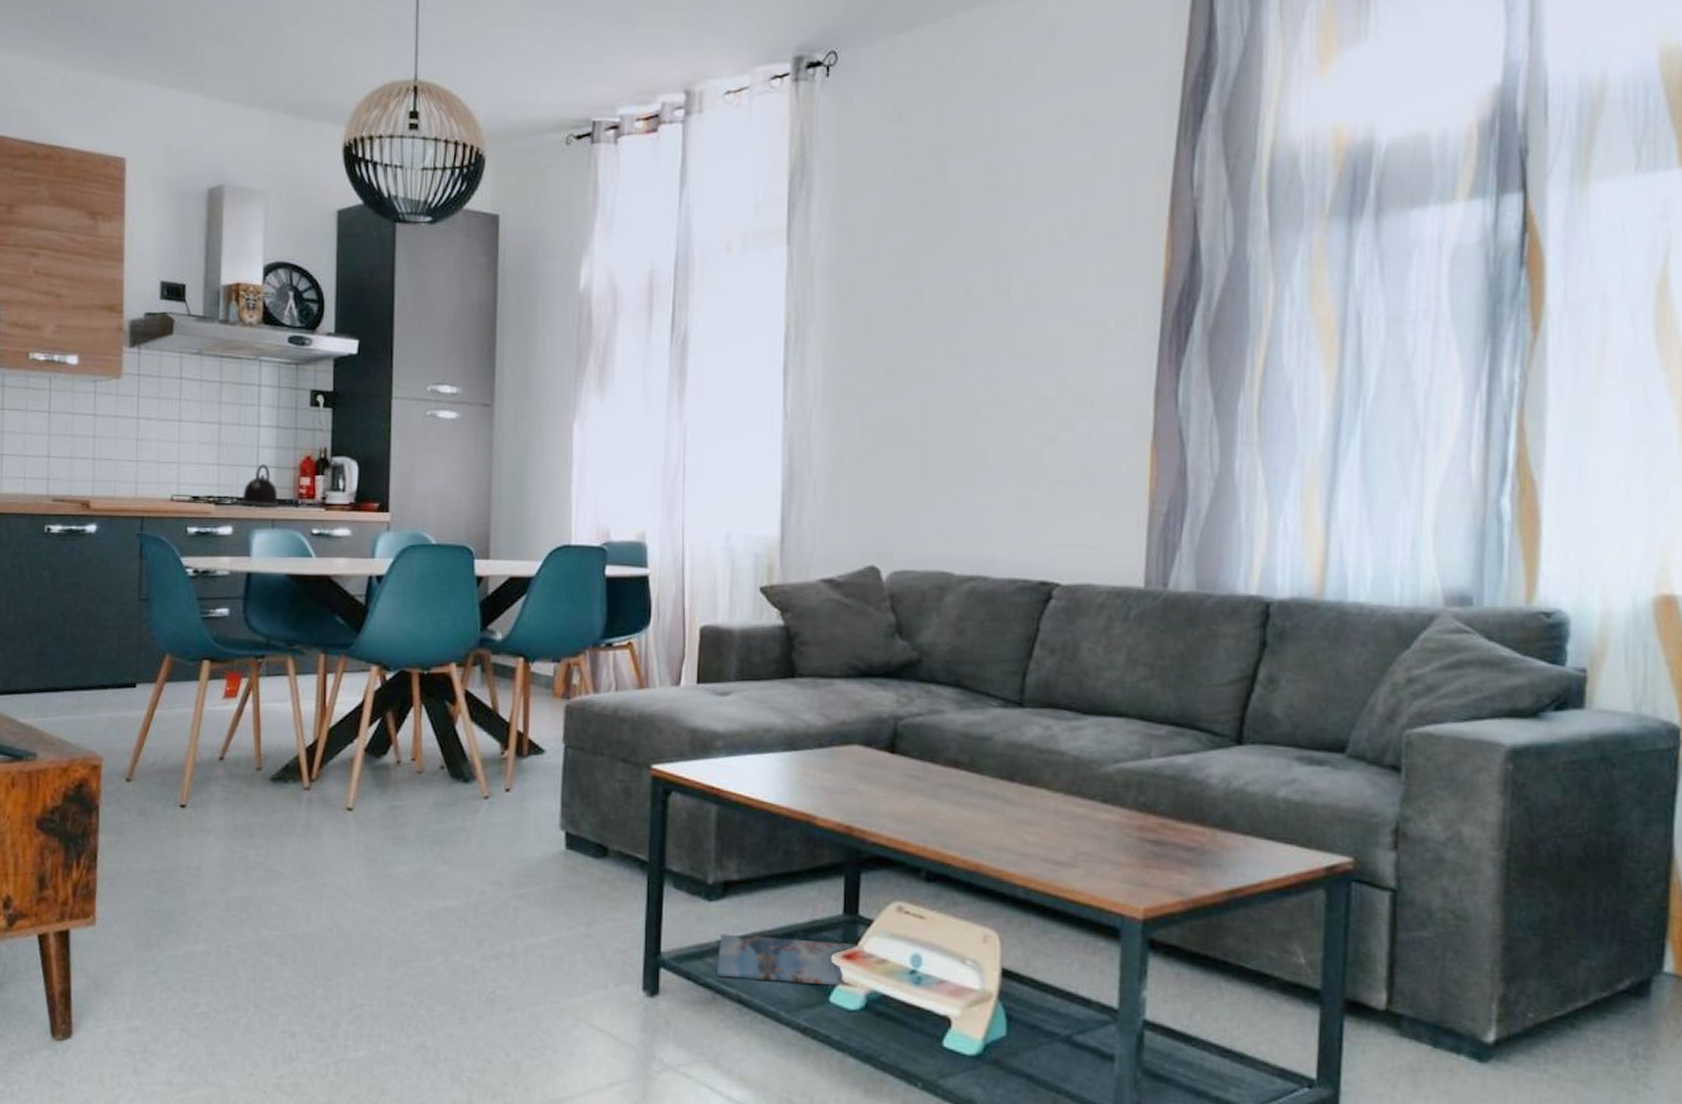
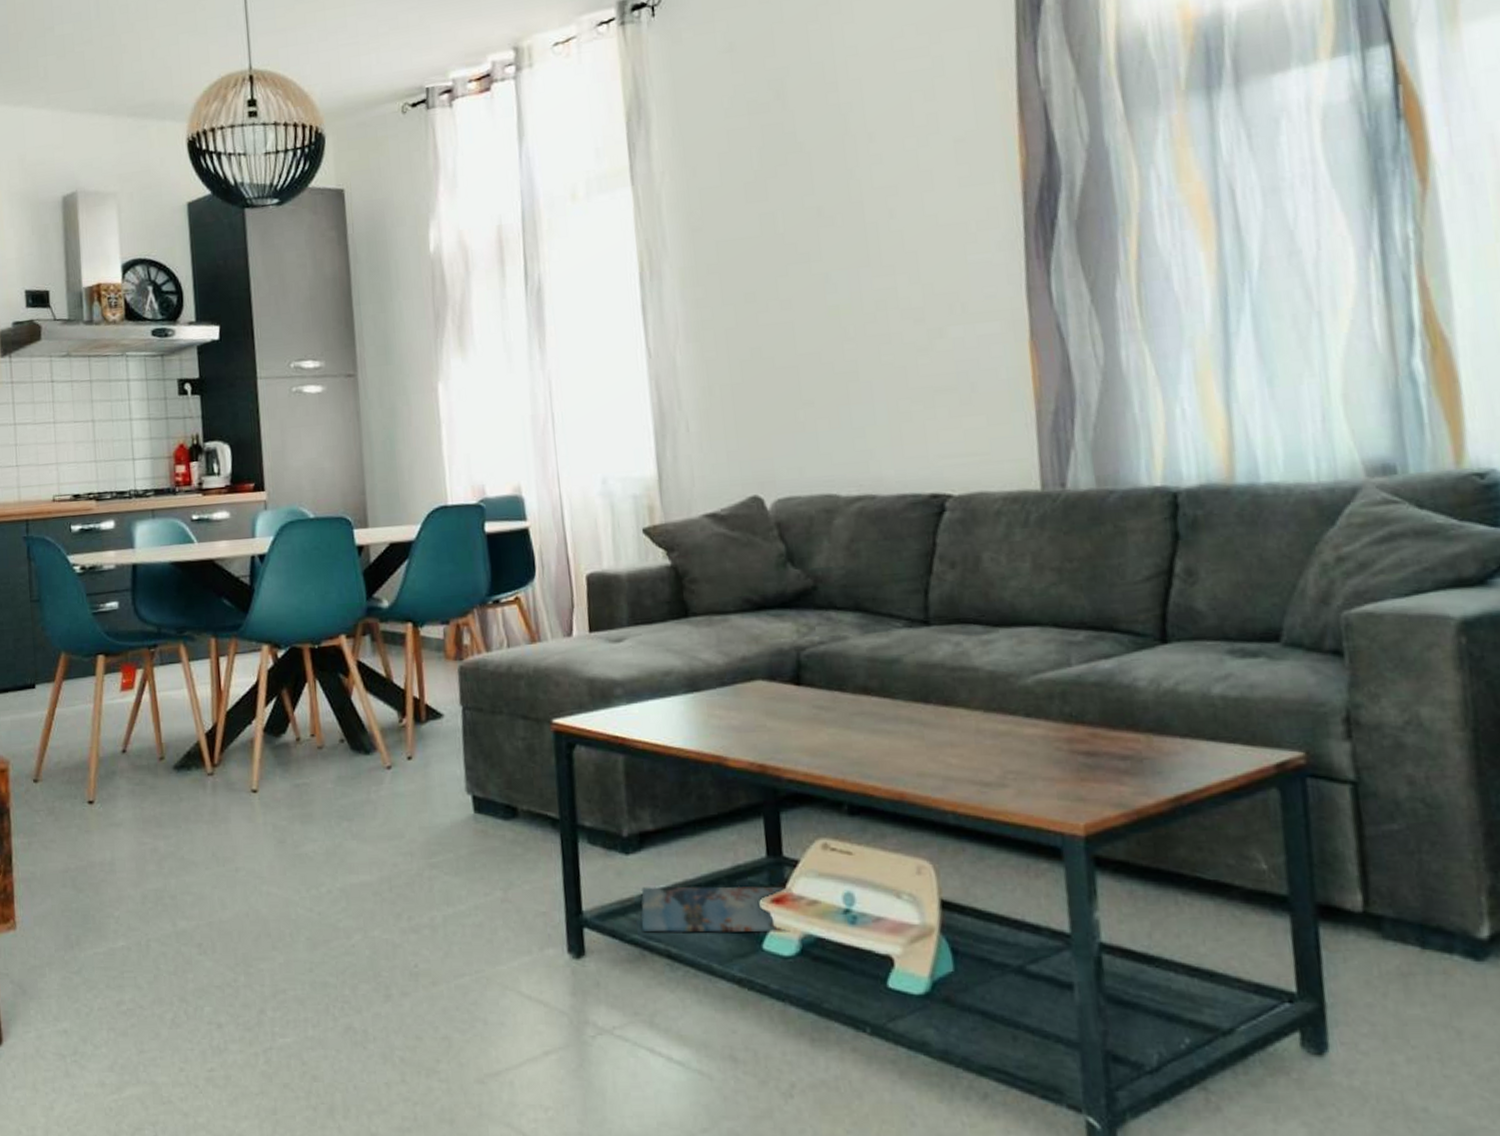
kettle: present [242,463,278,509] -> none [121,455,156,501]

